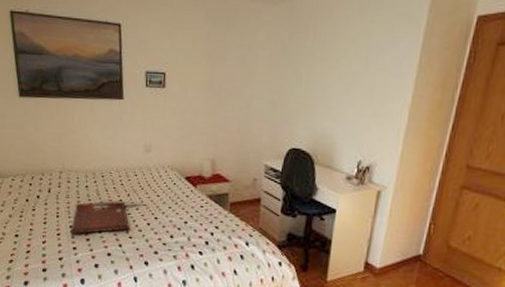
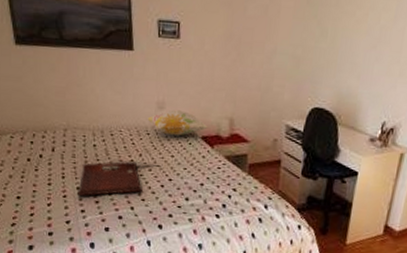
decorative pillow: none [135,152,191,177] -> present [147,109,208,136]

